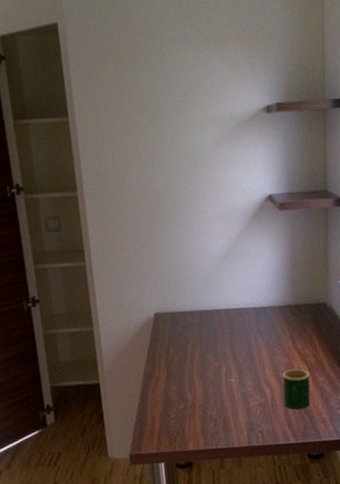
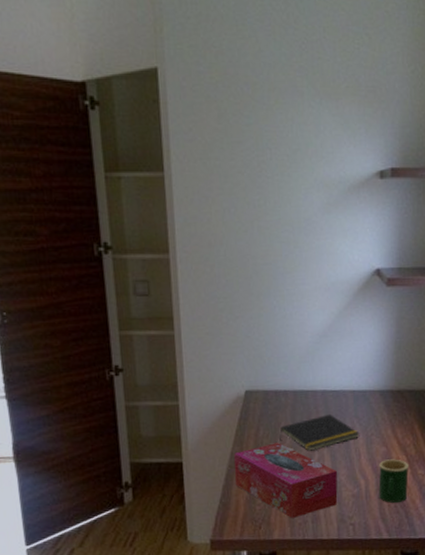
tissue box: none [147,360,246,430] -> present [234,443,338,518]
notepad: none [188,330,263,366] -> present [279,413,360,451]

